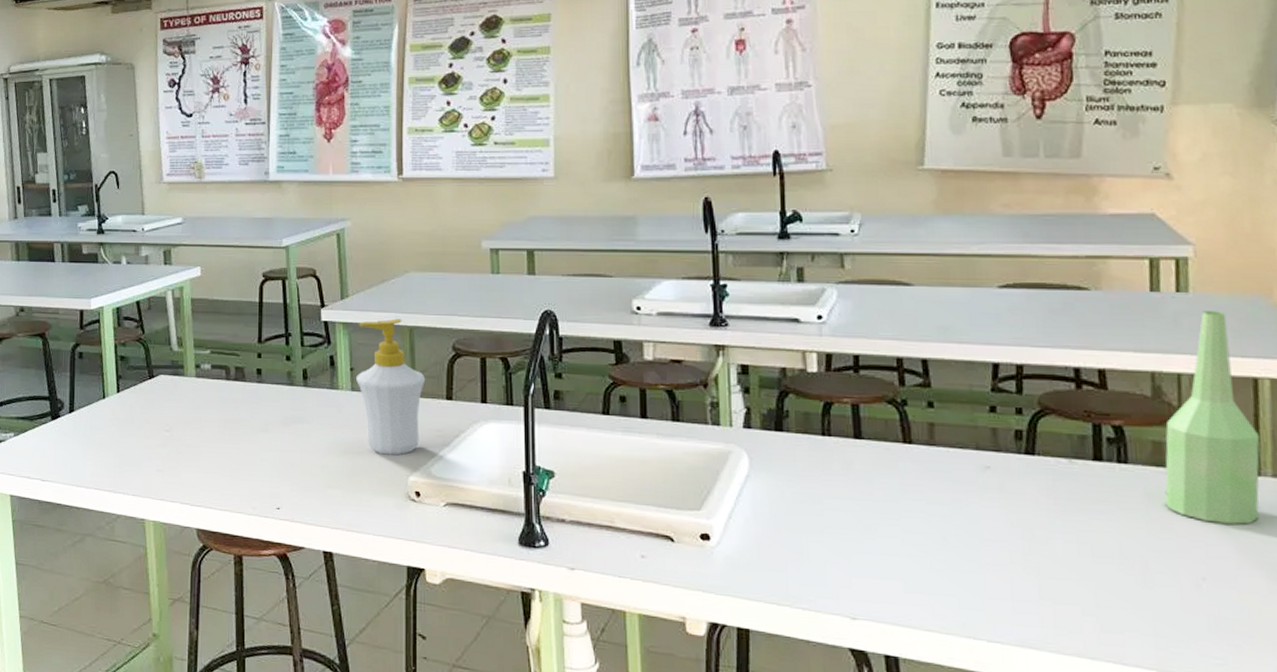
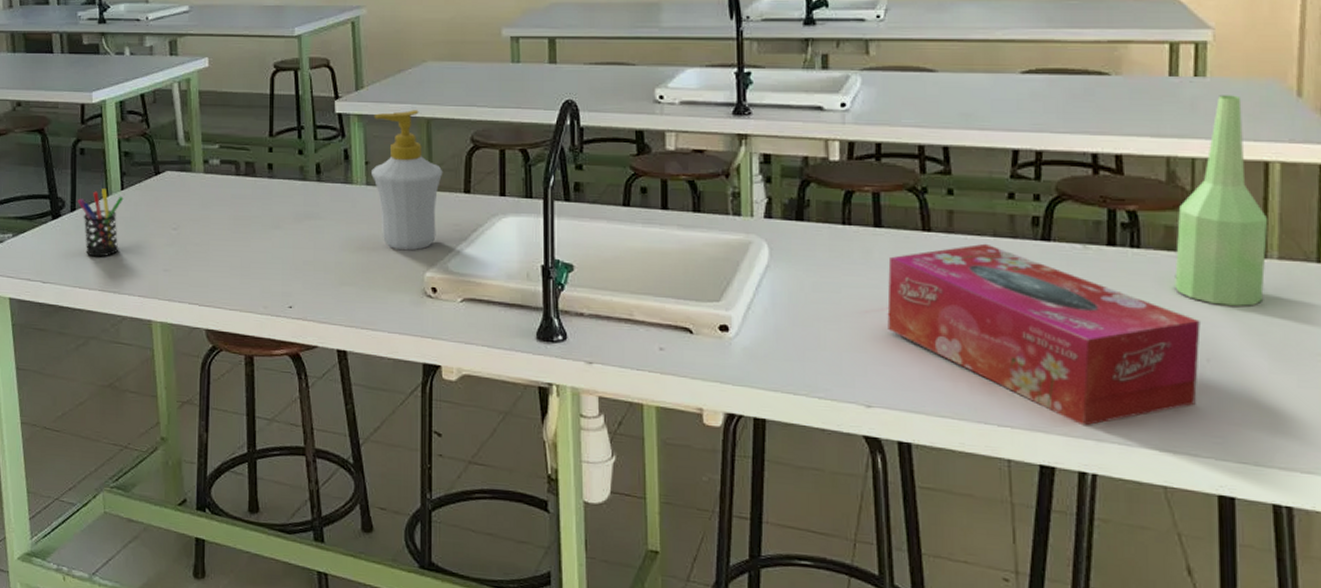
pen holder: none [75,391,119,457] -> present [77,189,124,257]
tissue box: none [869,456,1194,644] -> present [887,243,1200,426]

